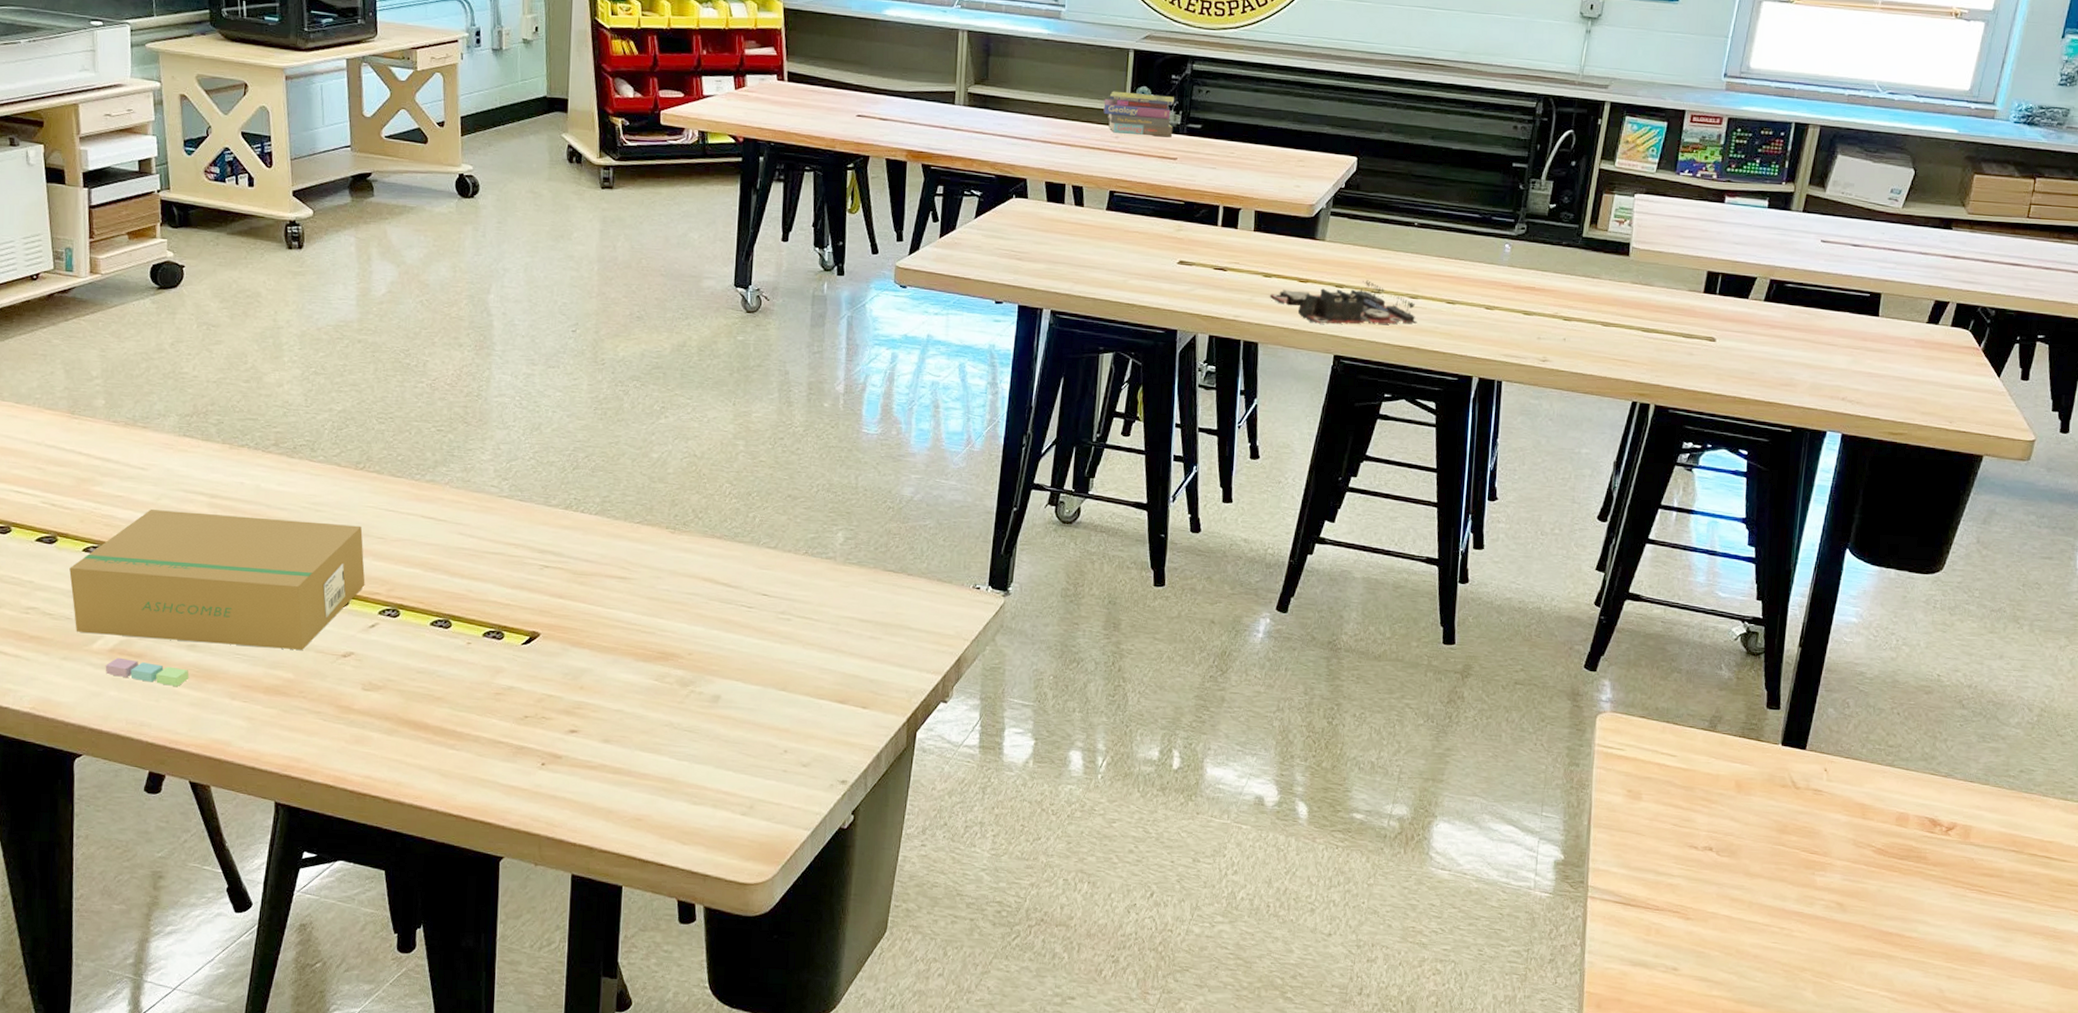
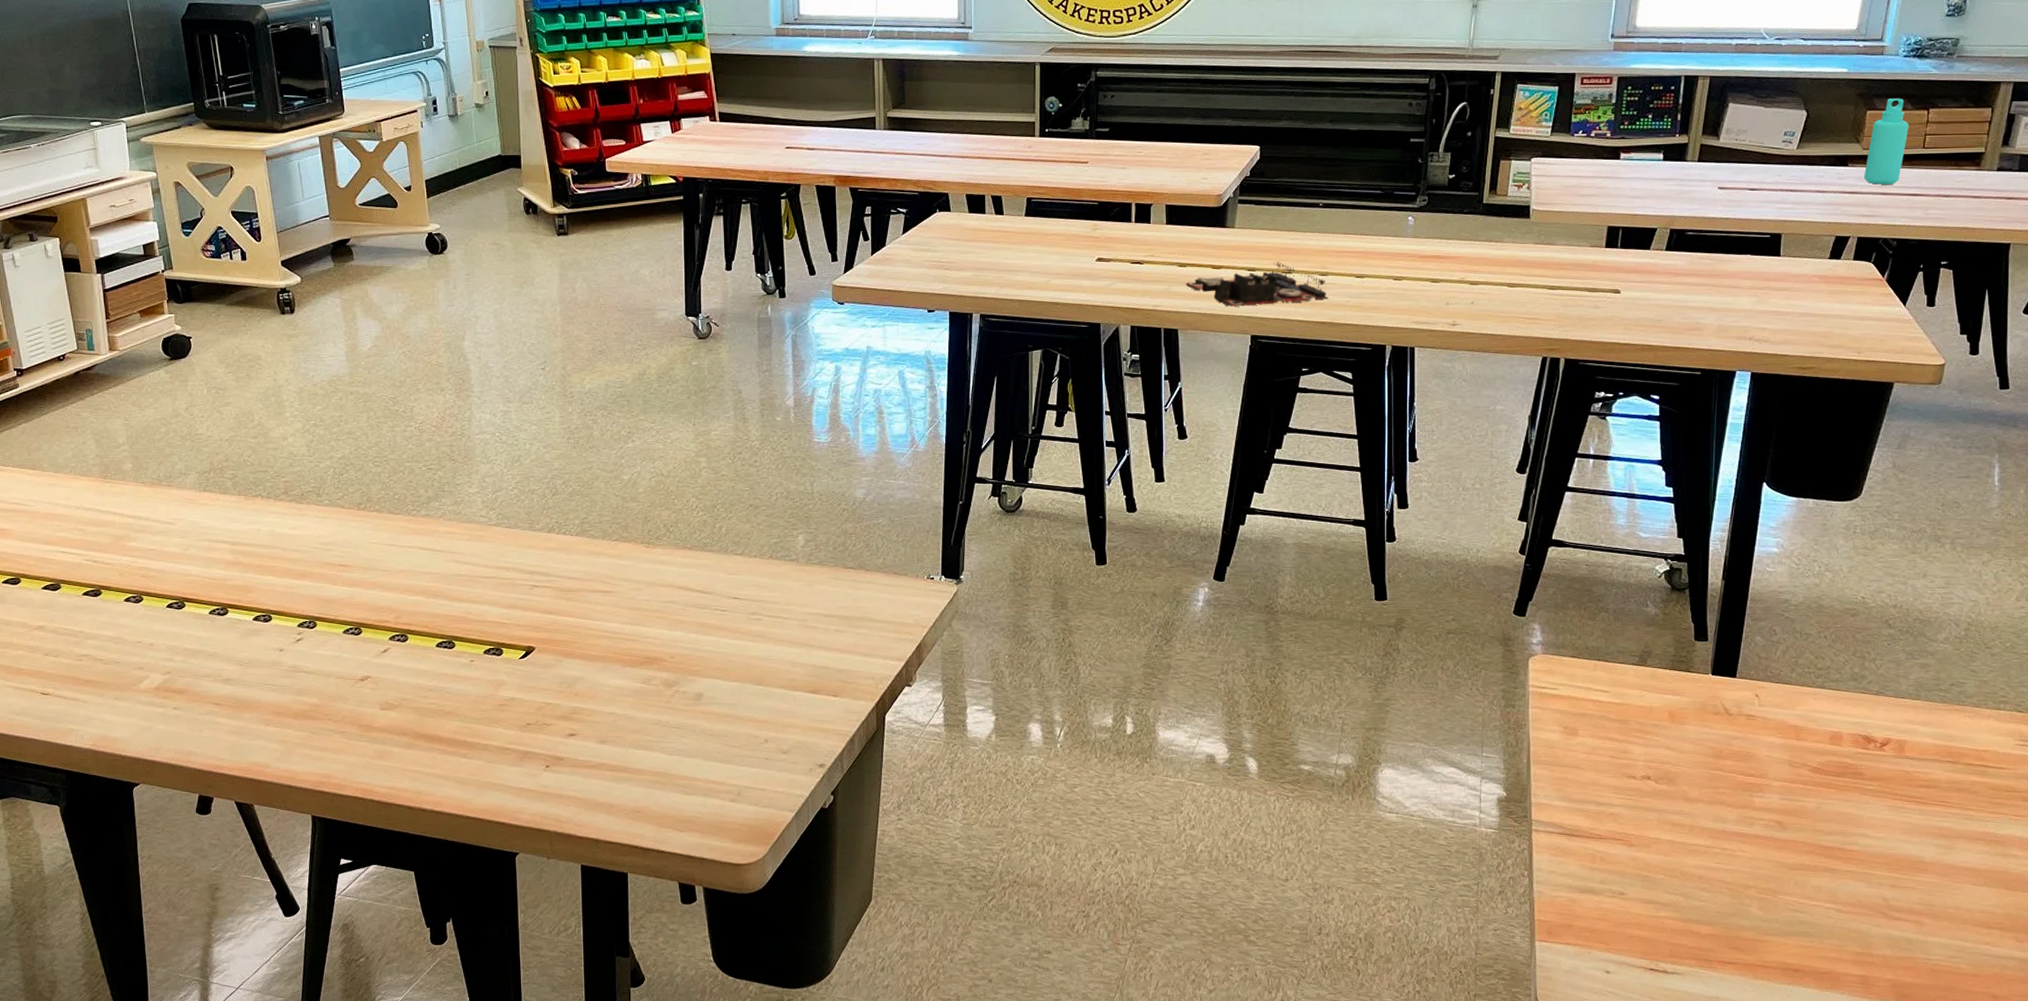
box: present [69,509,365,650] -> none [114,559,375,677]
sticky notes: present [105,657,189,686] -> none [152,694,227,717]
books: present [1103,91,1174,138] -> none [1015,103,1083,144]
water bottle: none [1967,164,2015,252] -> present [1864,98,1909,185]

